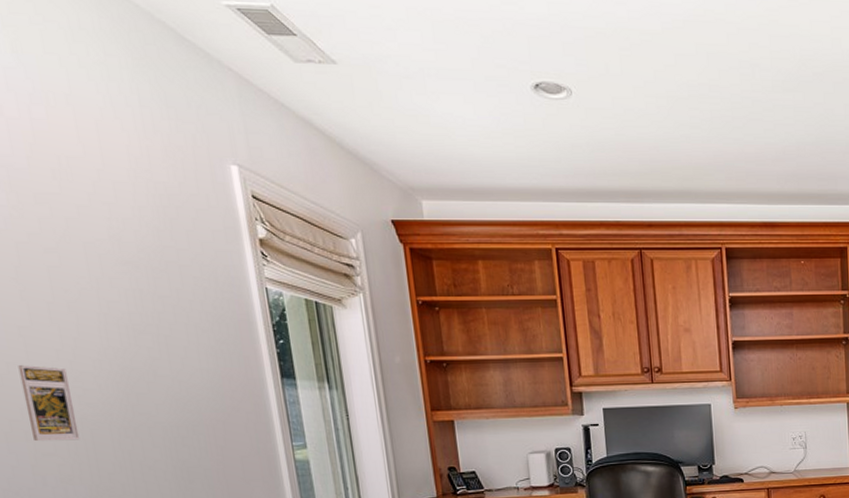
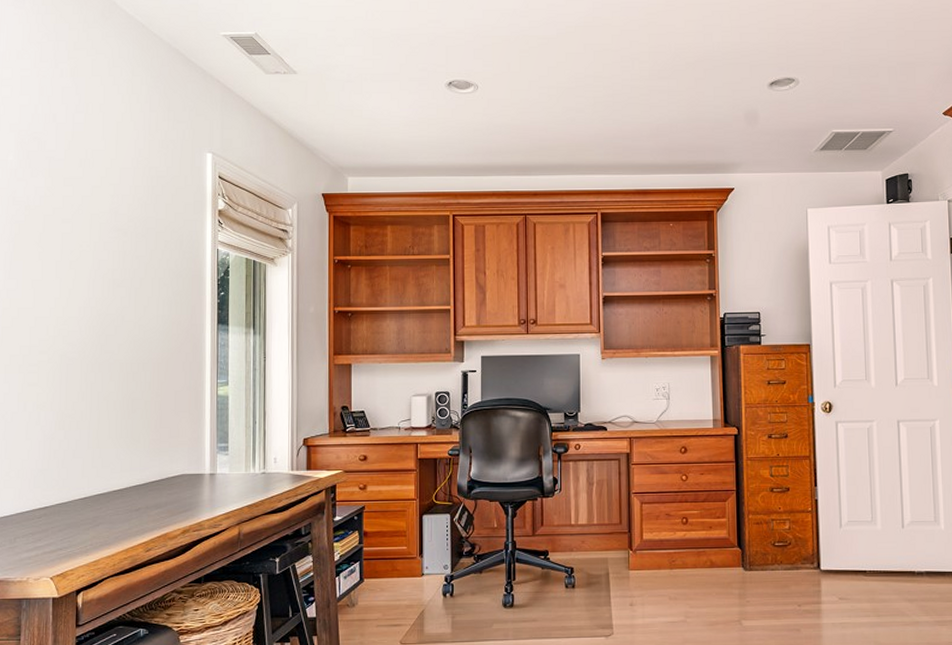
trading card: present [18,365,80,442] -> none [24,311,59,374]

